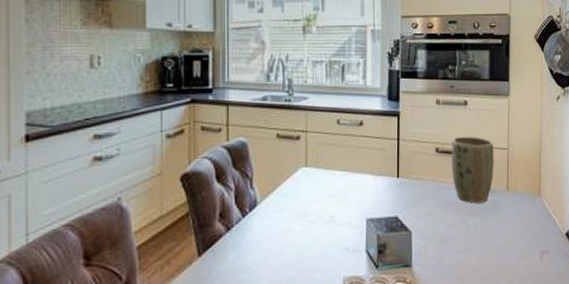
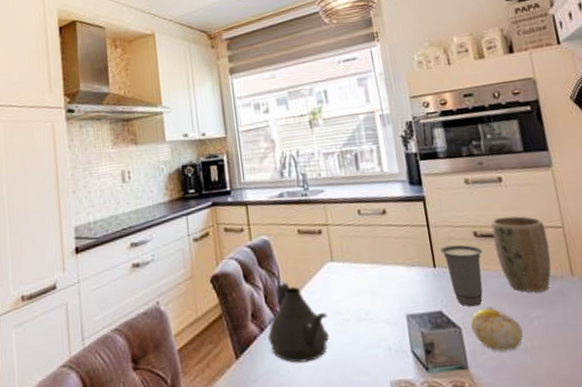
teapot: none [234,183,295,261] -> present [268,281,330,363]
cup: none [405,158,440,214] -> present [440,244,483,307]
fruit: none [421,215,460,253] -> present [471,308,523,352]

